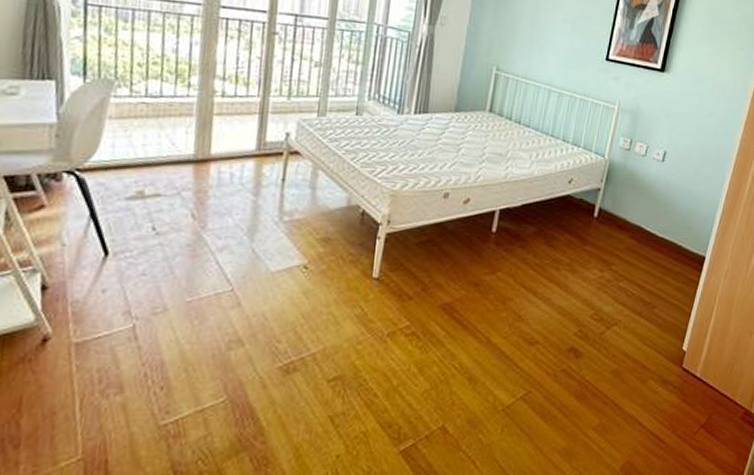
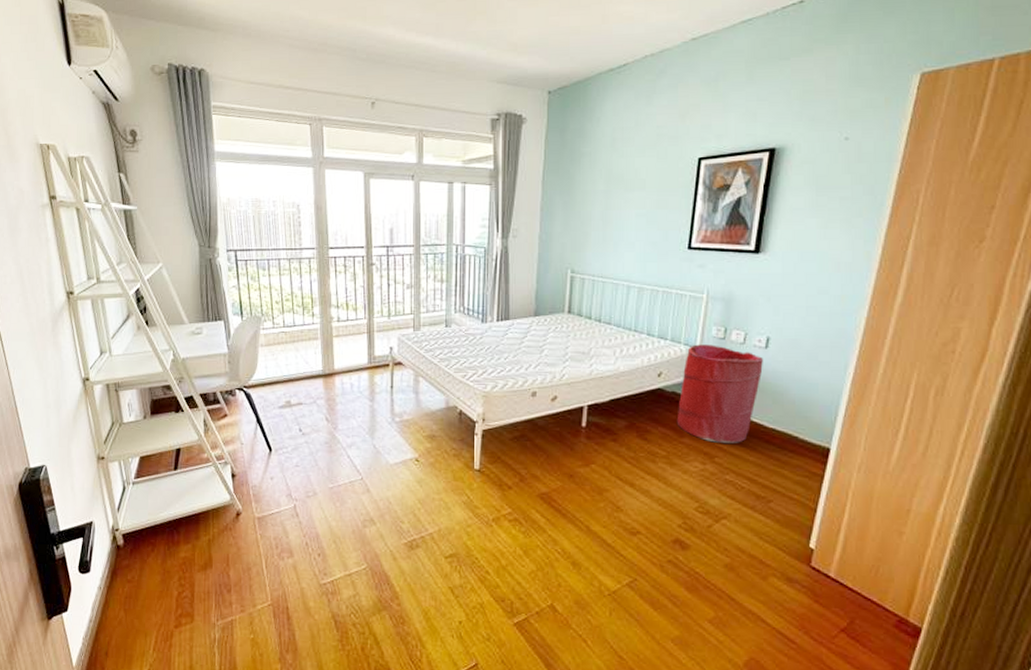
laundry hamper: none [581,153,659,251] -> present [676,344,763,443]

